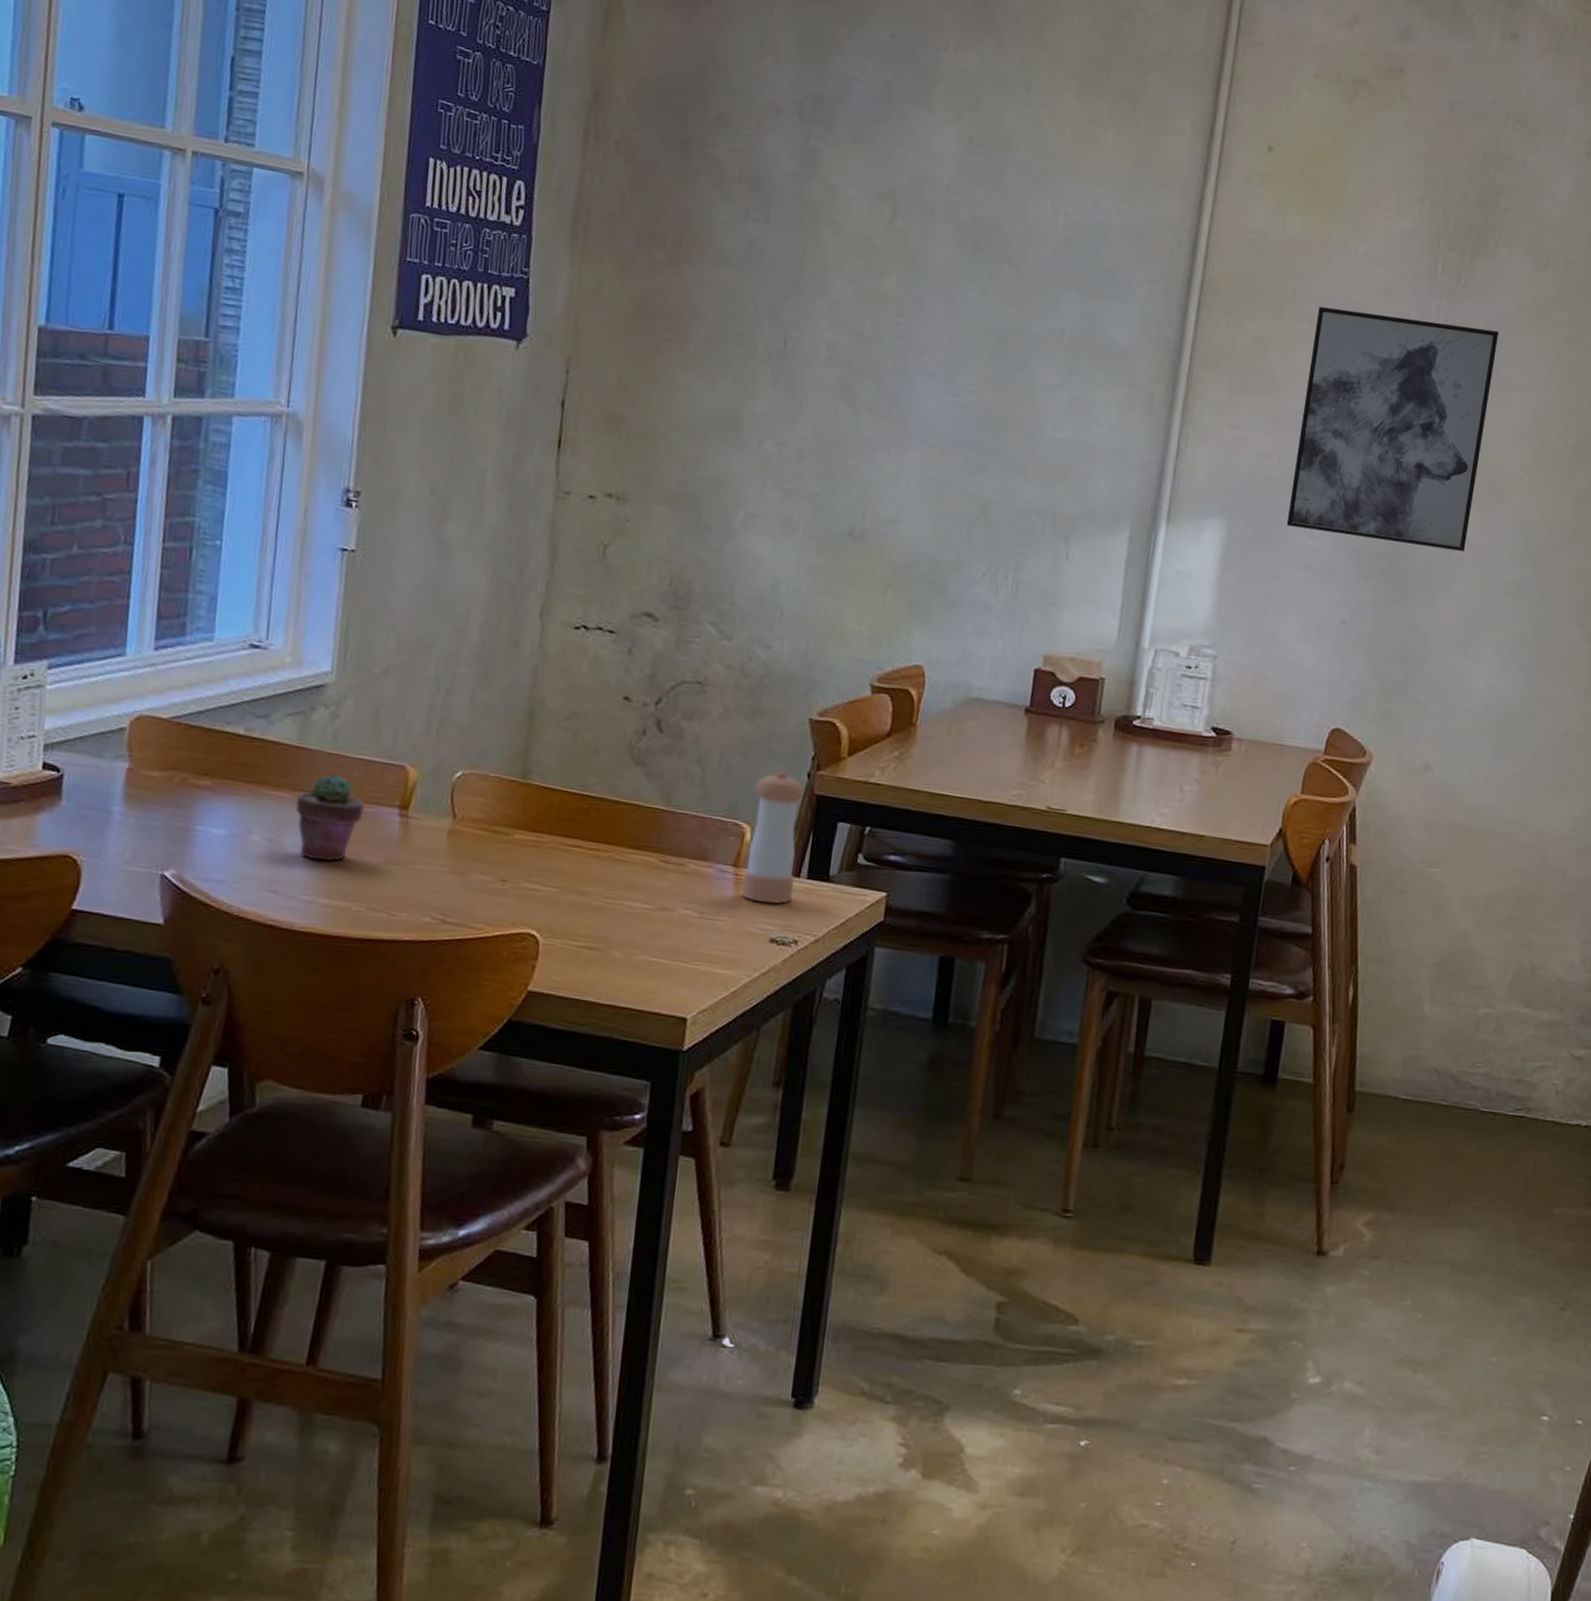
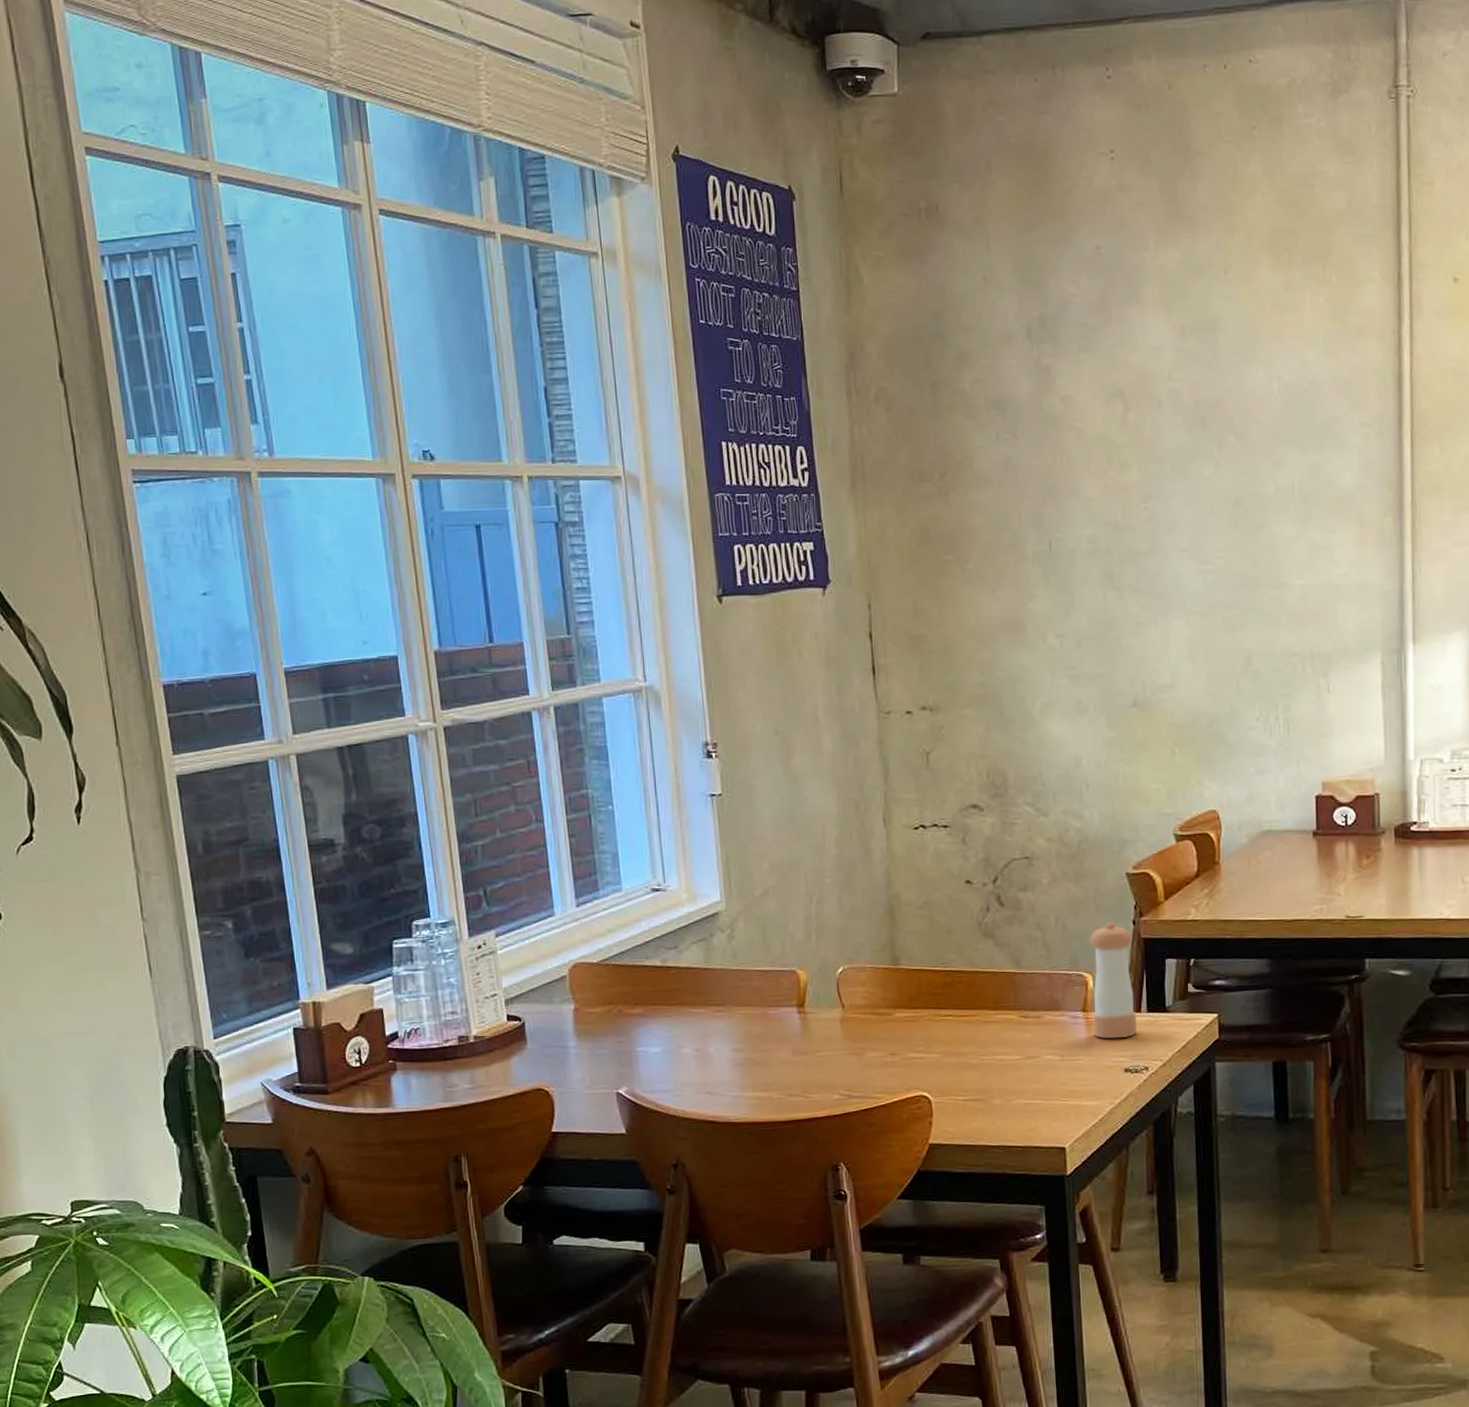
potted succulent: present [296,774,364,862] -> none [713,986,768,1062]

